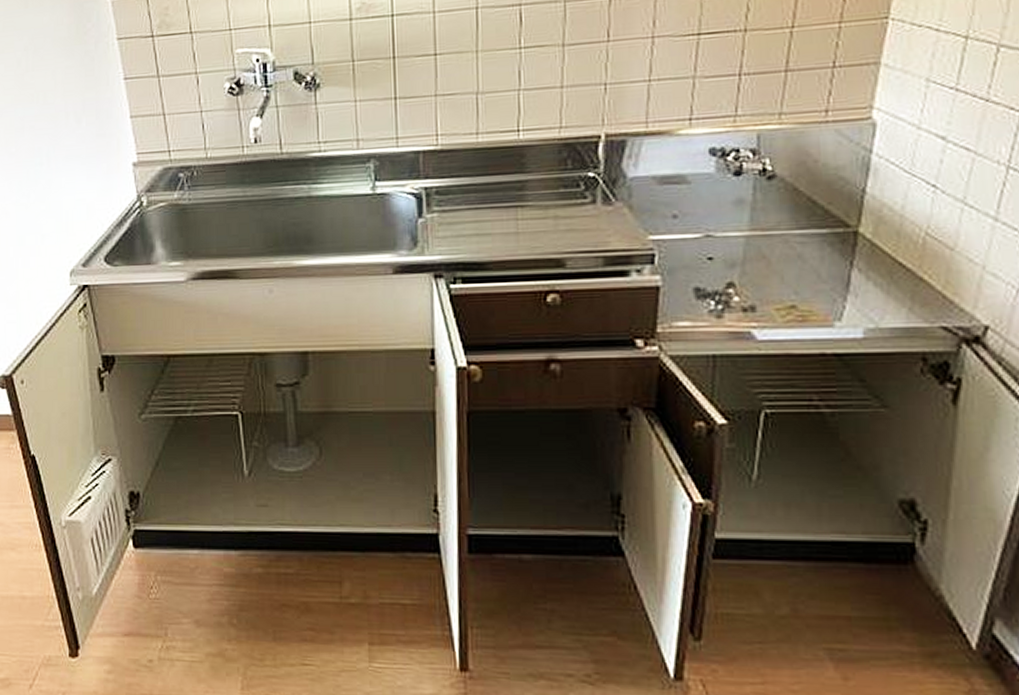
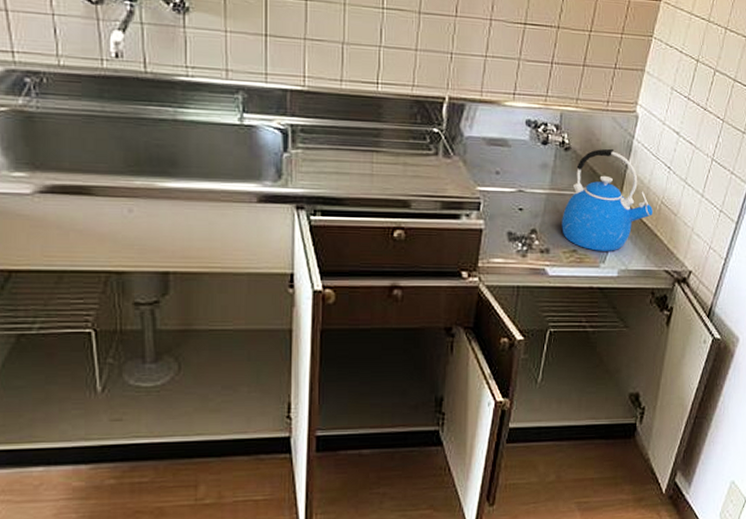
kettle: none [770,170,914,305] -> present [562,148,653,251]

